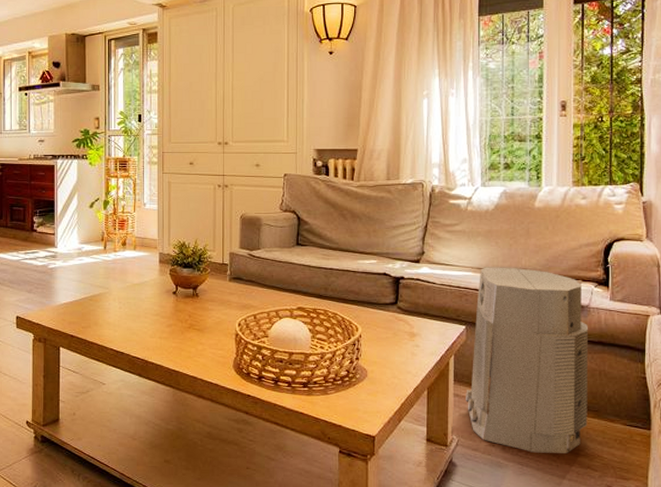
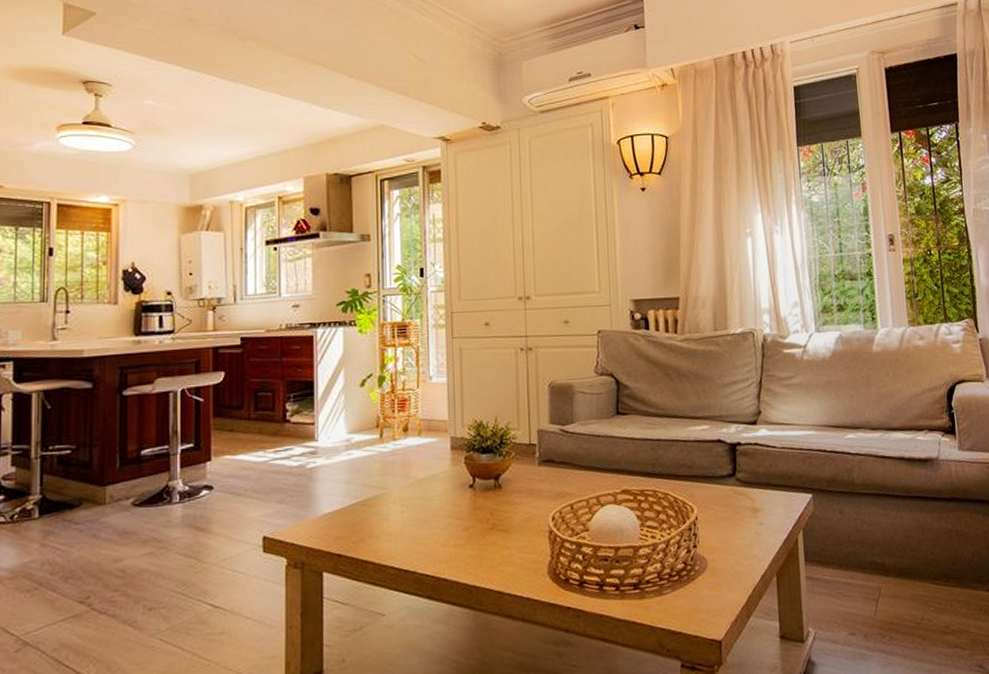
air purifier: present [466,267,589,453] -> none [819,421,951,637]

